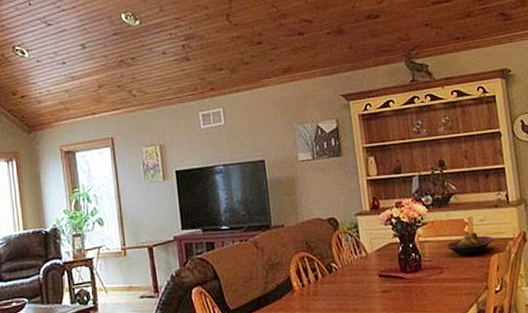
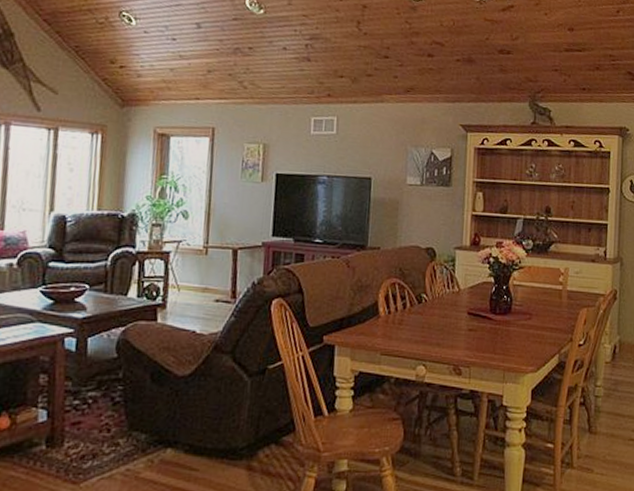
fruit bowl: present [446,232,493,257] -> none [538,283,585,307]

